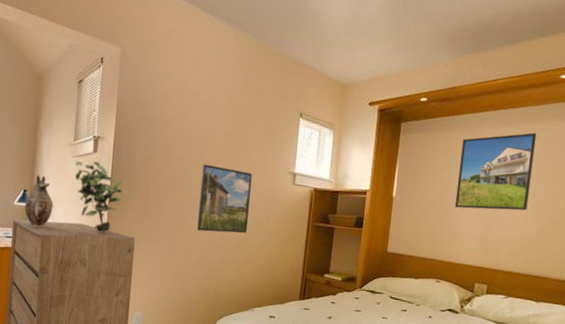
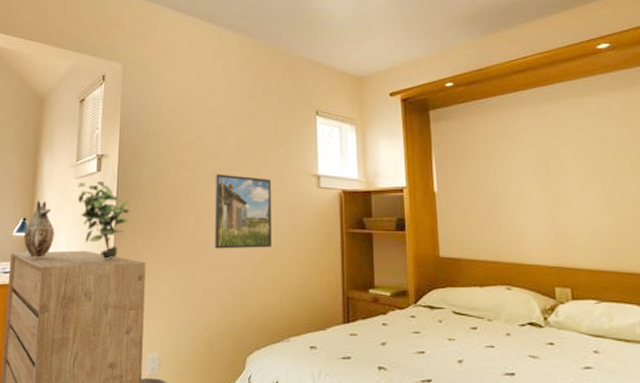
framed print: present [454,133,537,211] -> none [502,108,597,199]

